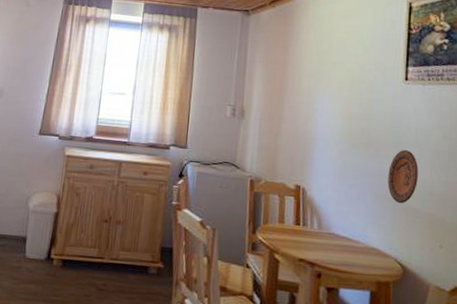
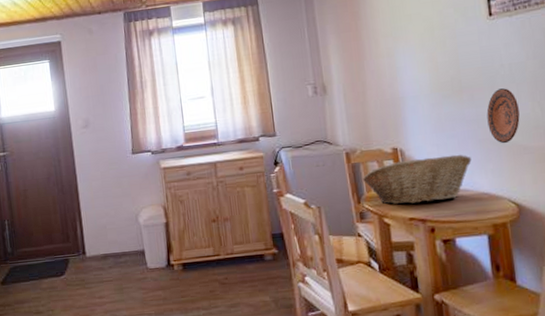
fruit basket: none [262,199,368,248] -> present [363,154,472,205]

